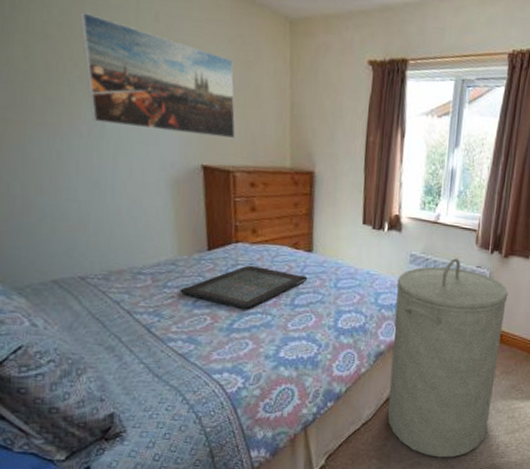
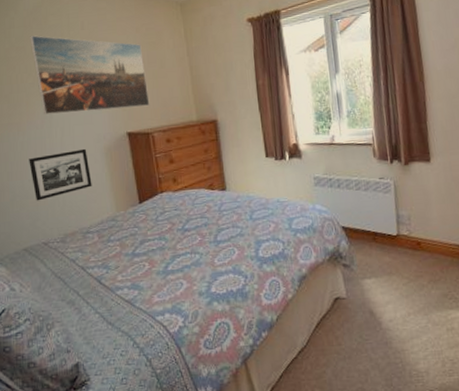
picture frame: none [67,172,151,227] -> present [29,148,92,201]
serving tray: present [180,265,308,310] -> none [121,210,226,252]
laundry hamper: present [387,258,509,458] -> none [306,173,428,382]

